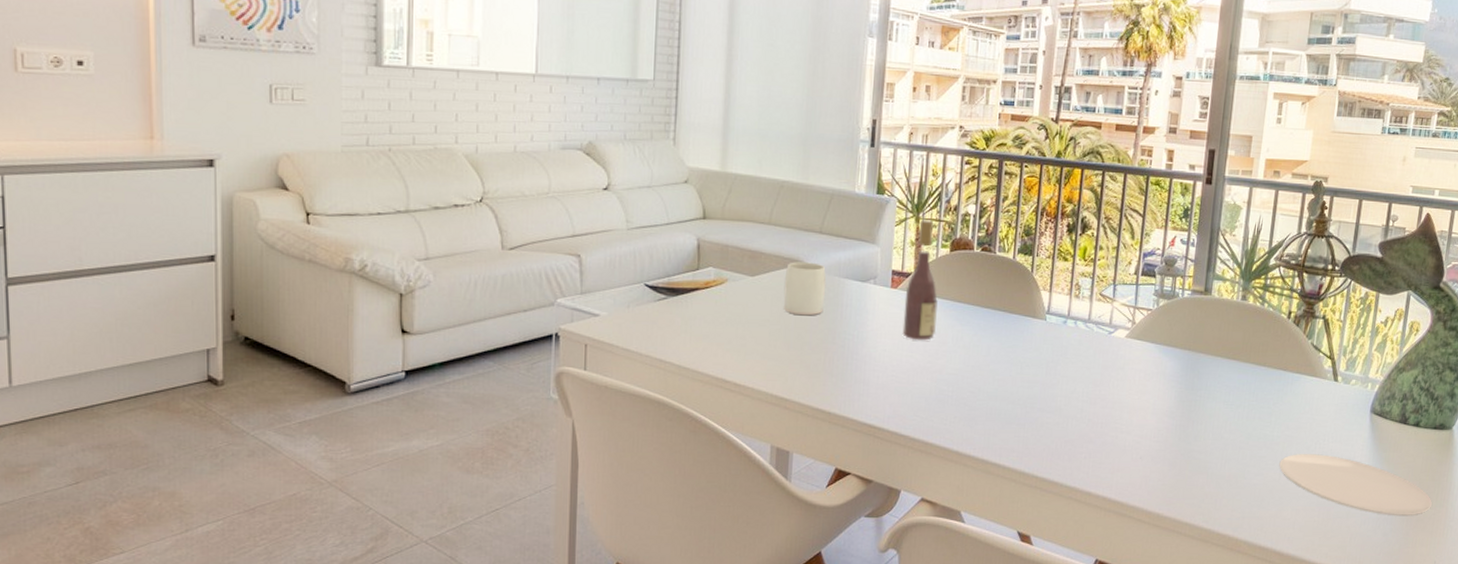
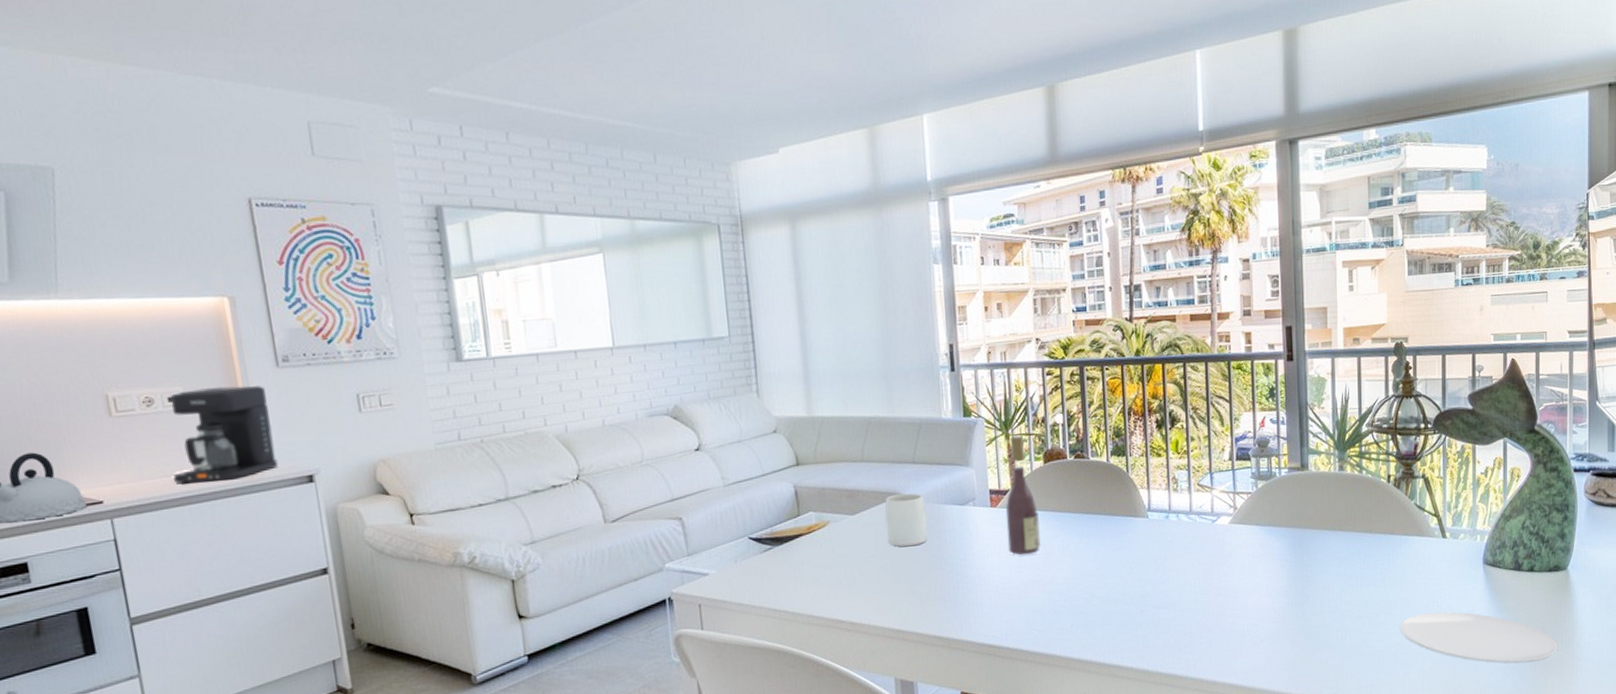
coffee maker: none [72,56,180,154] -> present [170,386,279,483]

